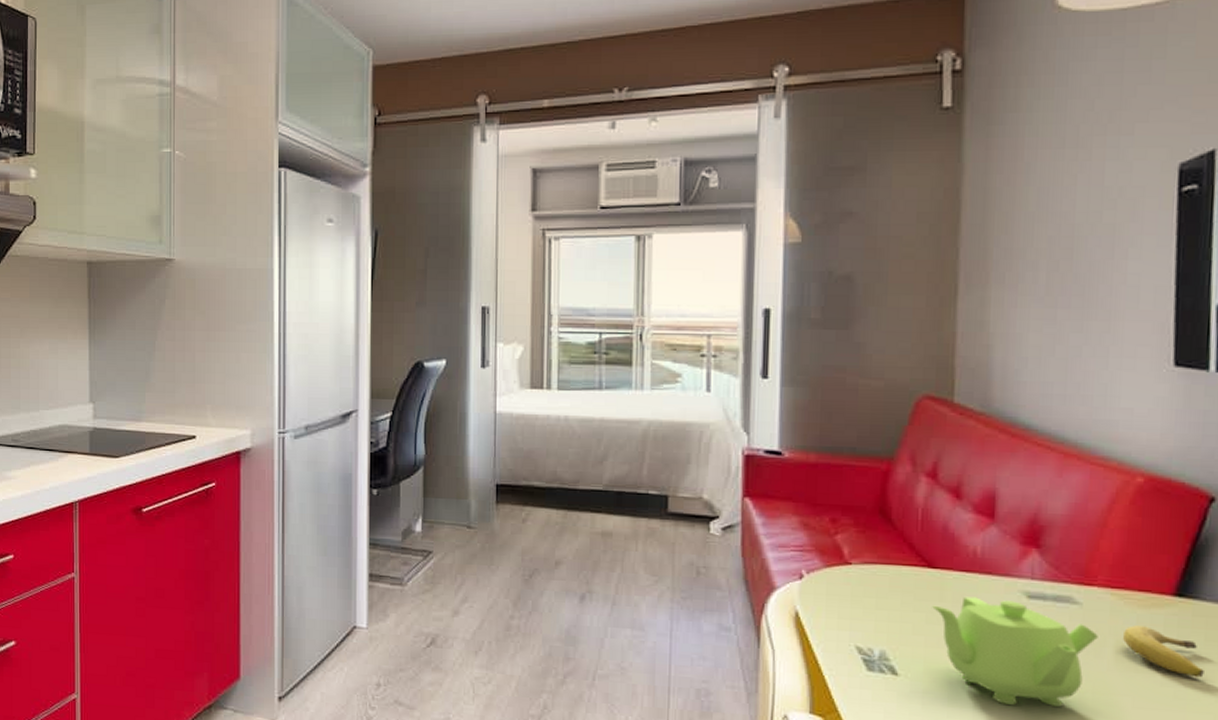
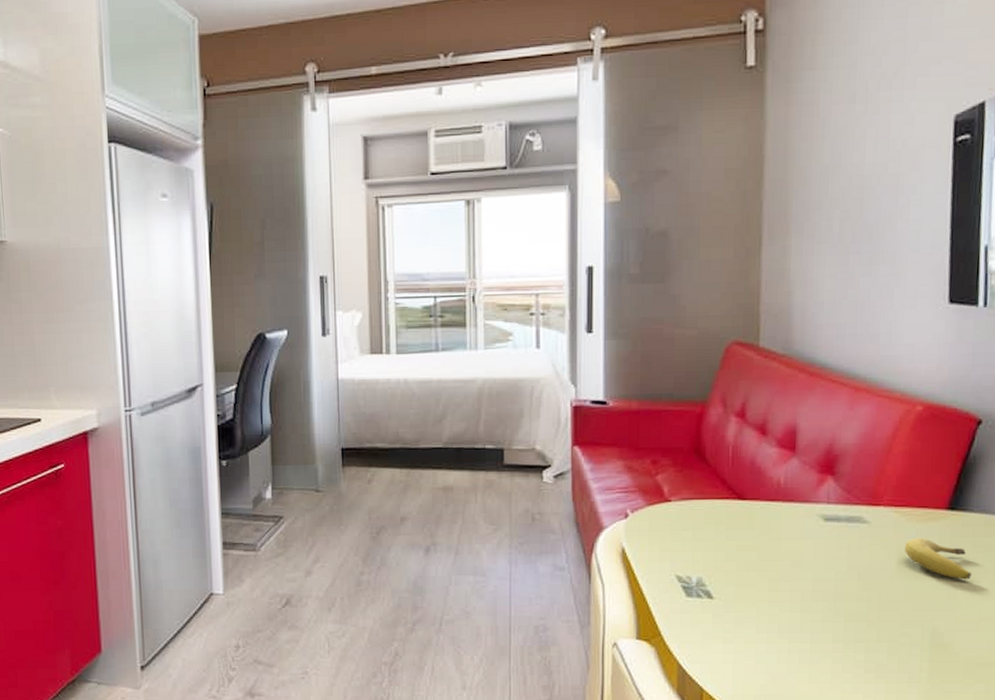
teapot: present [932,596,1098,707] -> none [742,523,884,618]

